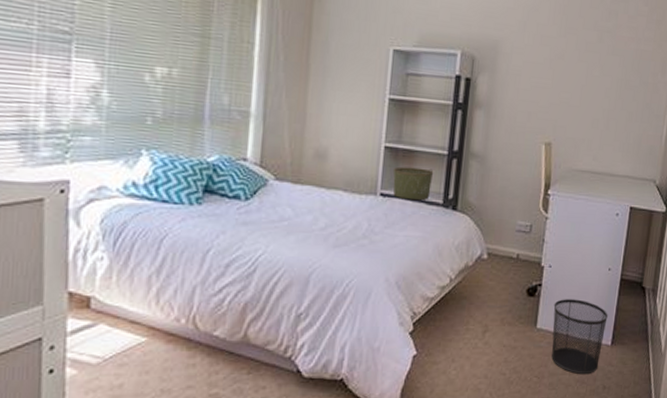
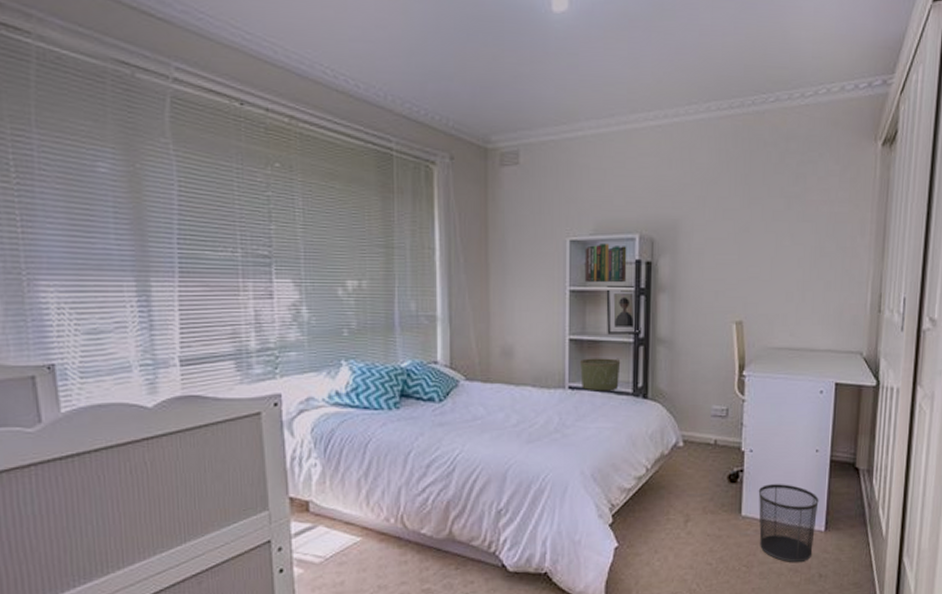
books: none [404,55,449,96] -> present [584,242,627,283]
picture frame: none [422,97,456,148] -> present [606,286,642,335]

